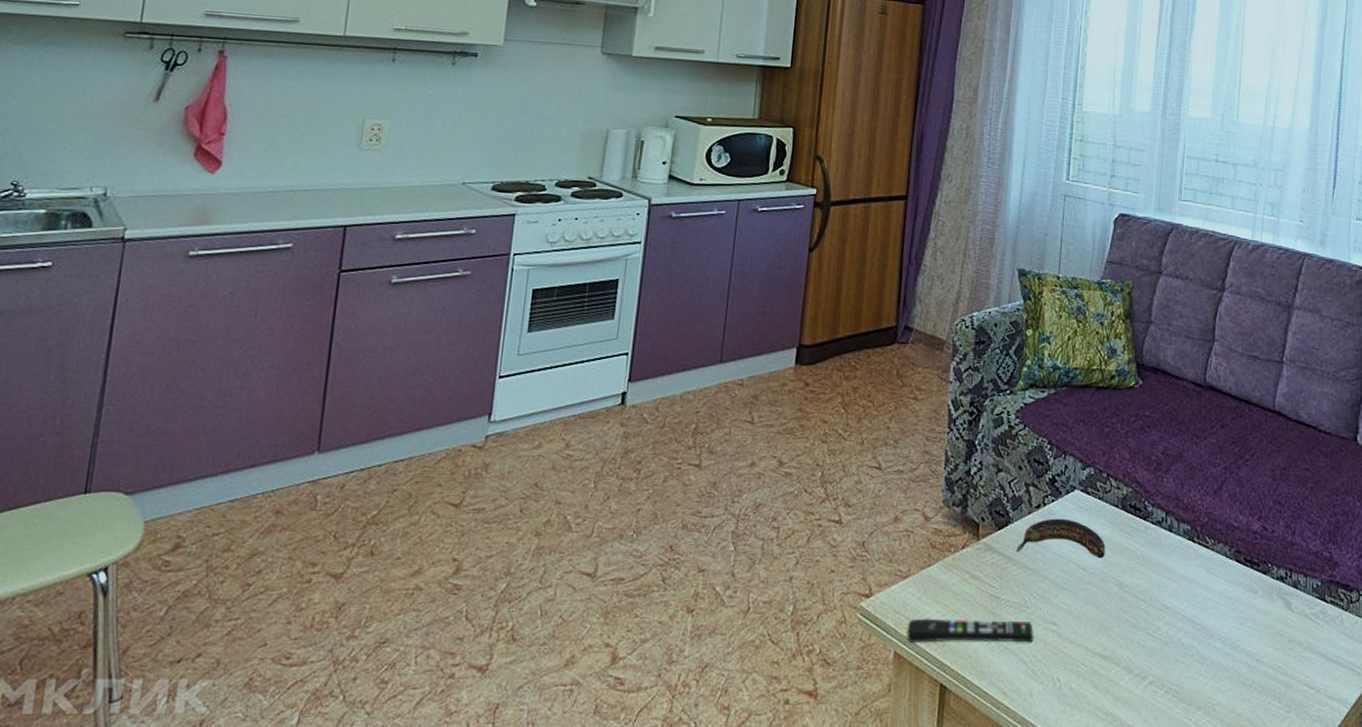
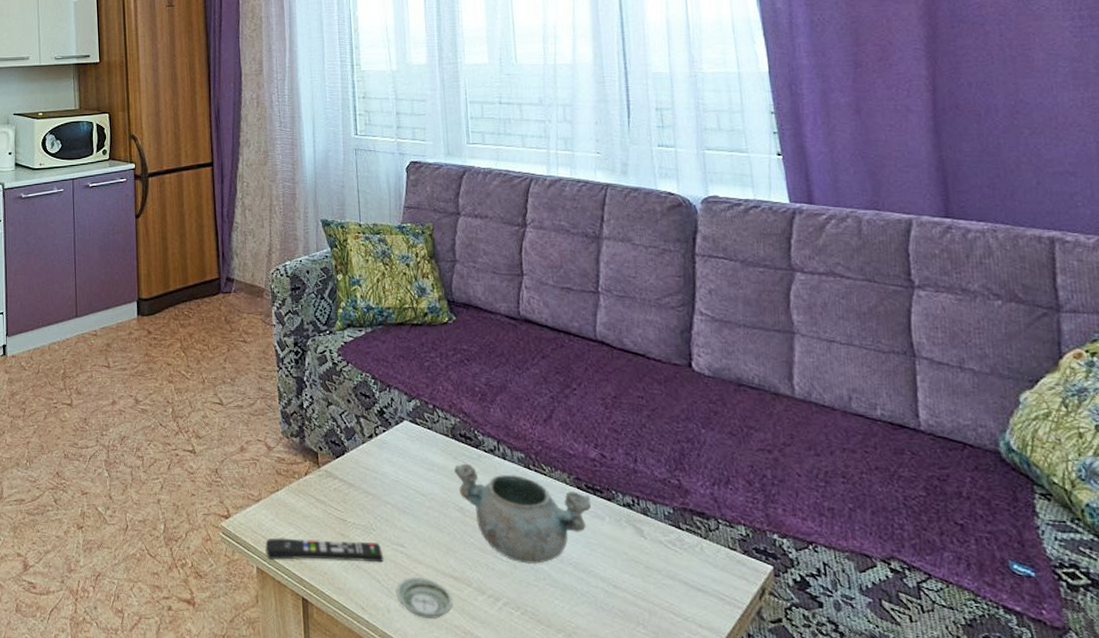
banana: present [1016,518,1105,559] -> none [355,447,442,485]
saucer: none [1041,658,1099,702] -> present [396,577,453,620]
decorative bowl: none [1119,536,1248,640] -> present [454,463,592,564]

